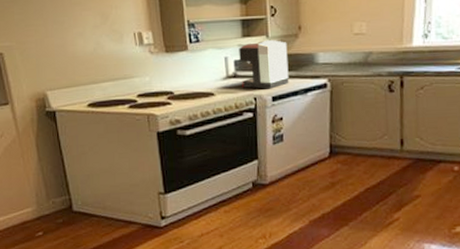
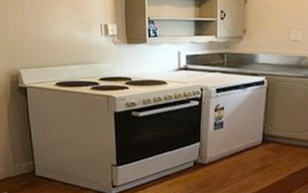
coffee maker: present [239,40,289,89] -> none [190,40,233,82]

